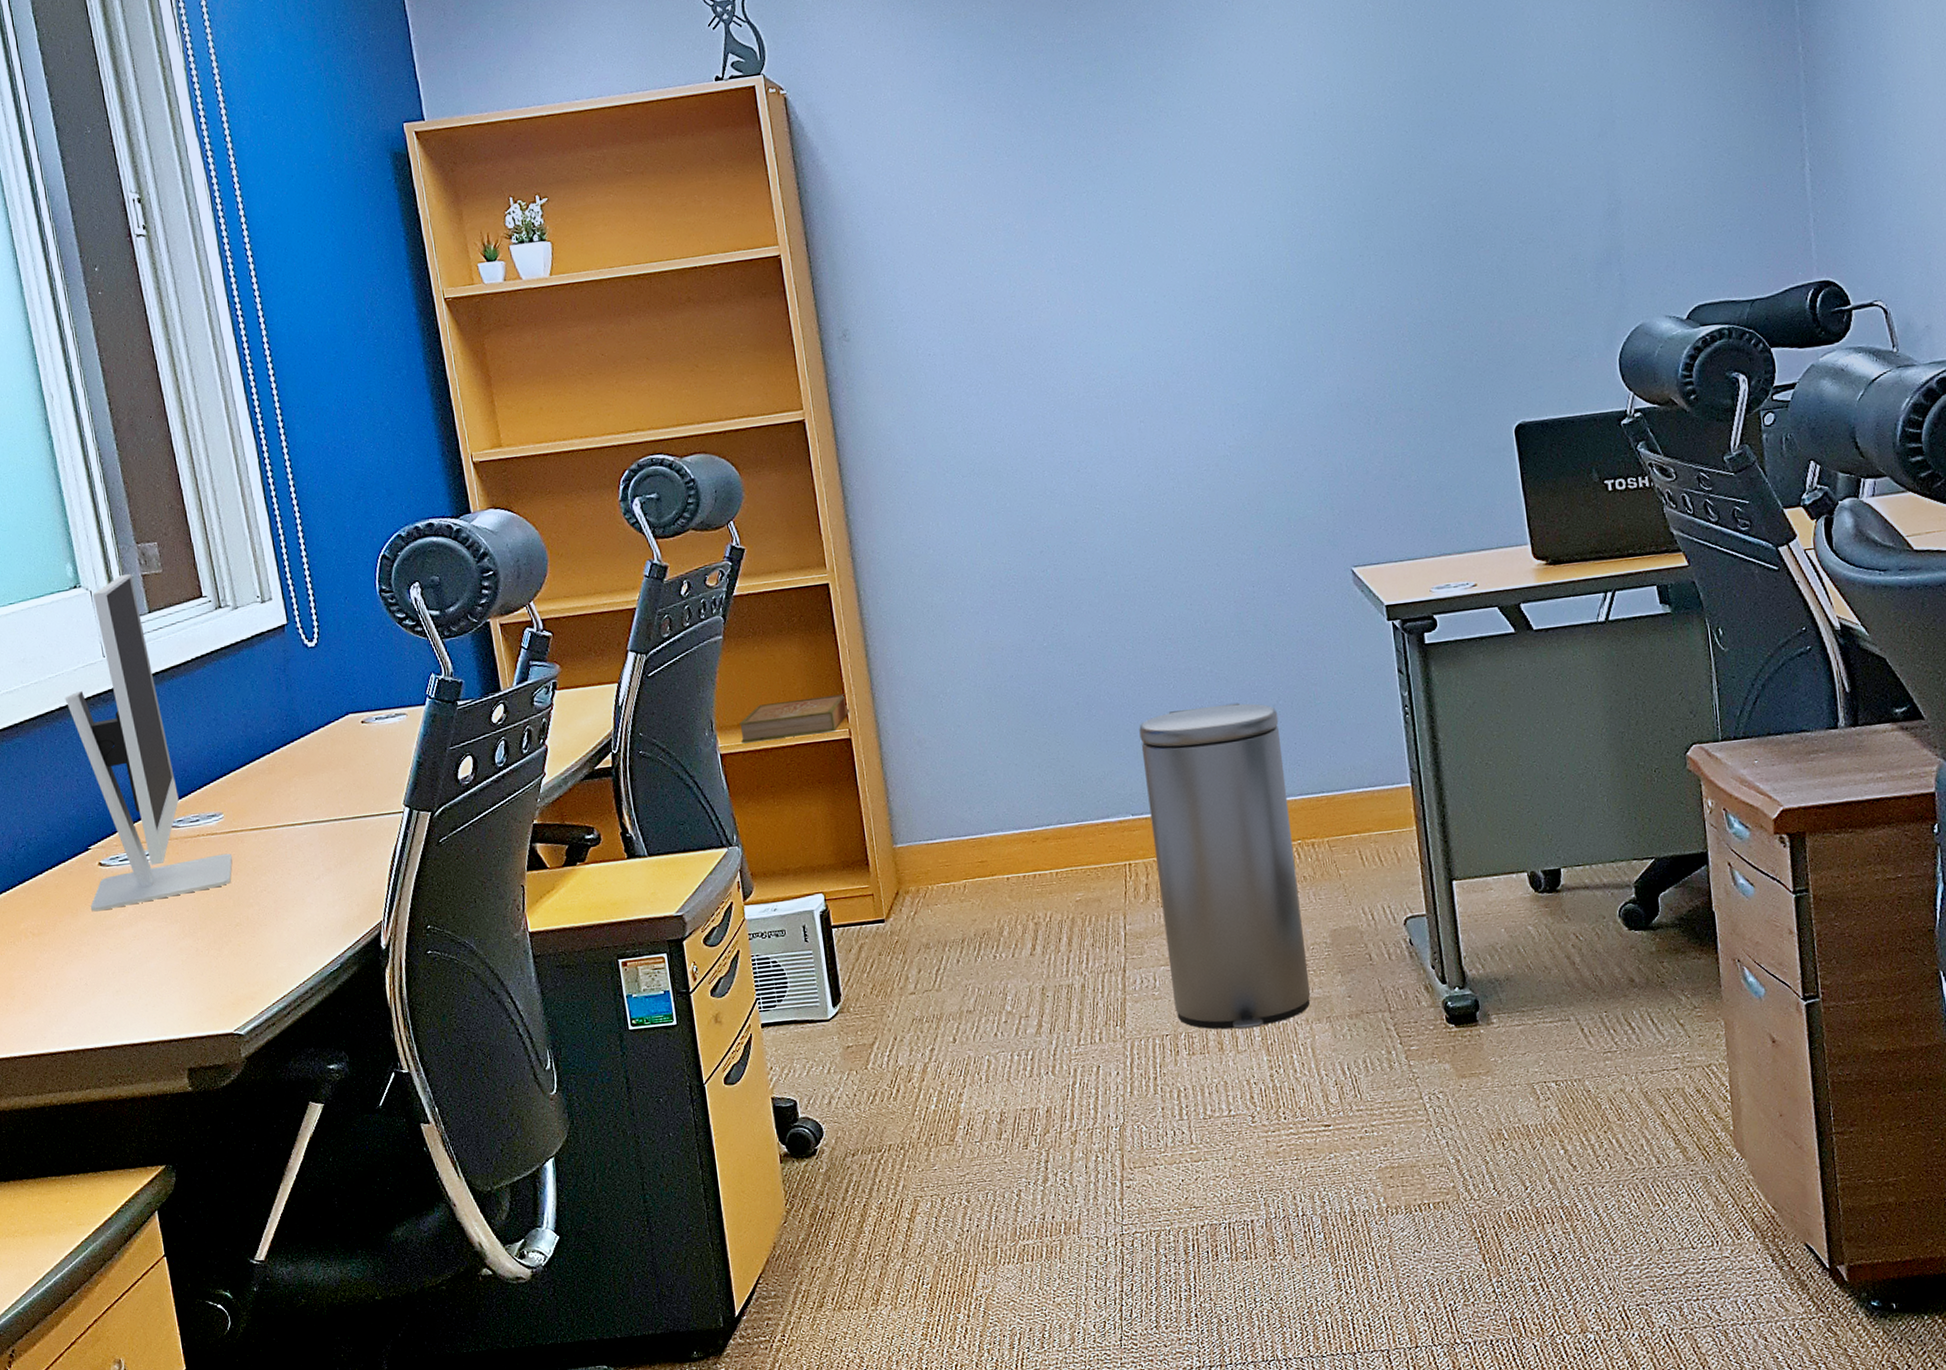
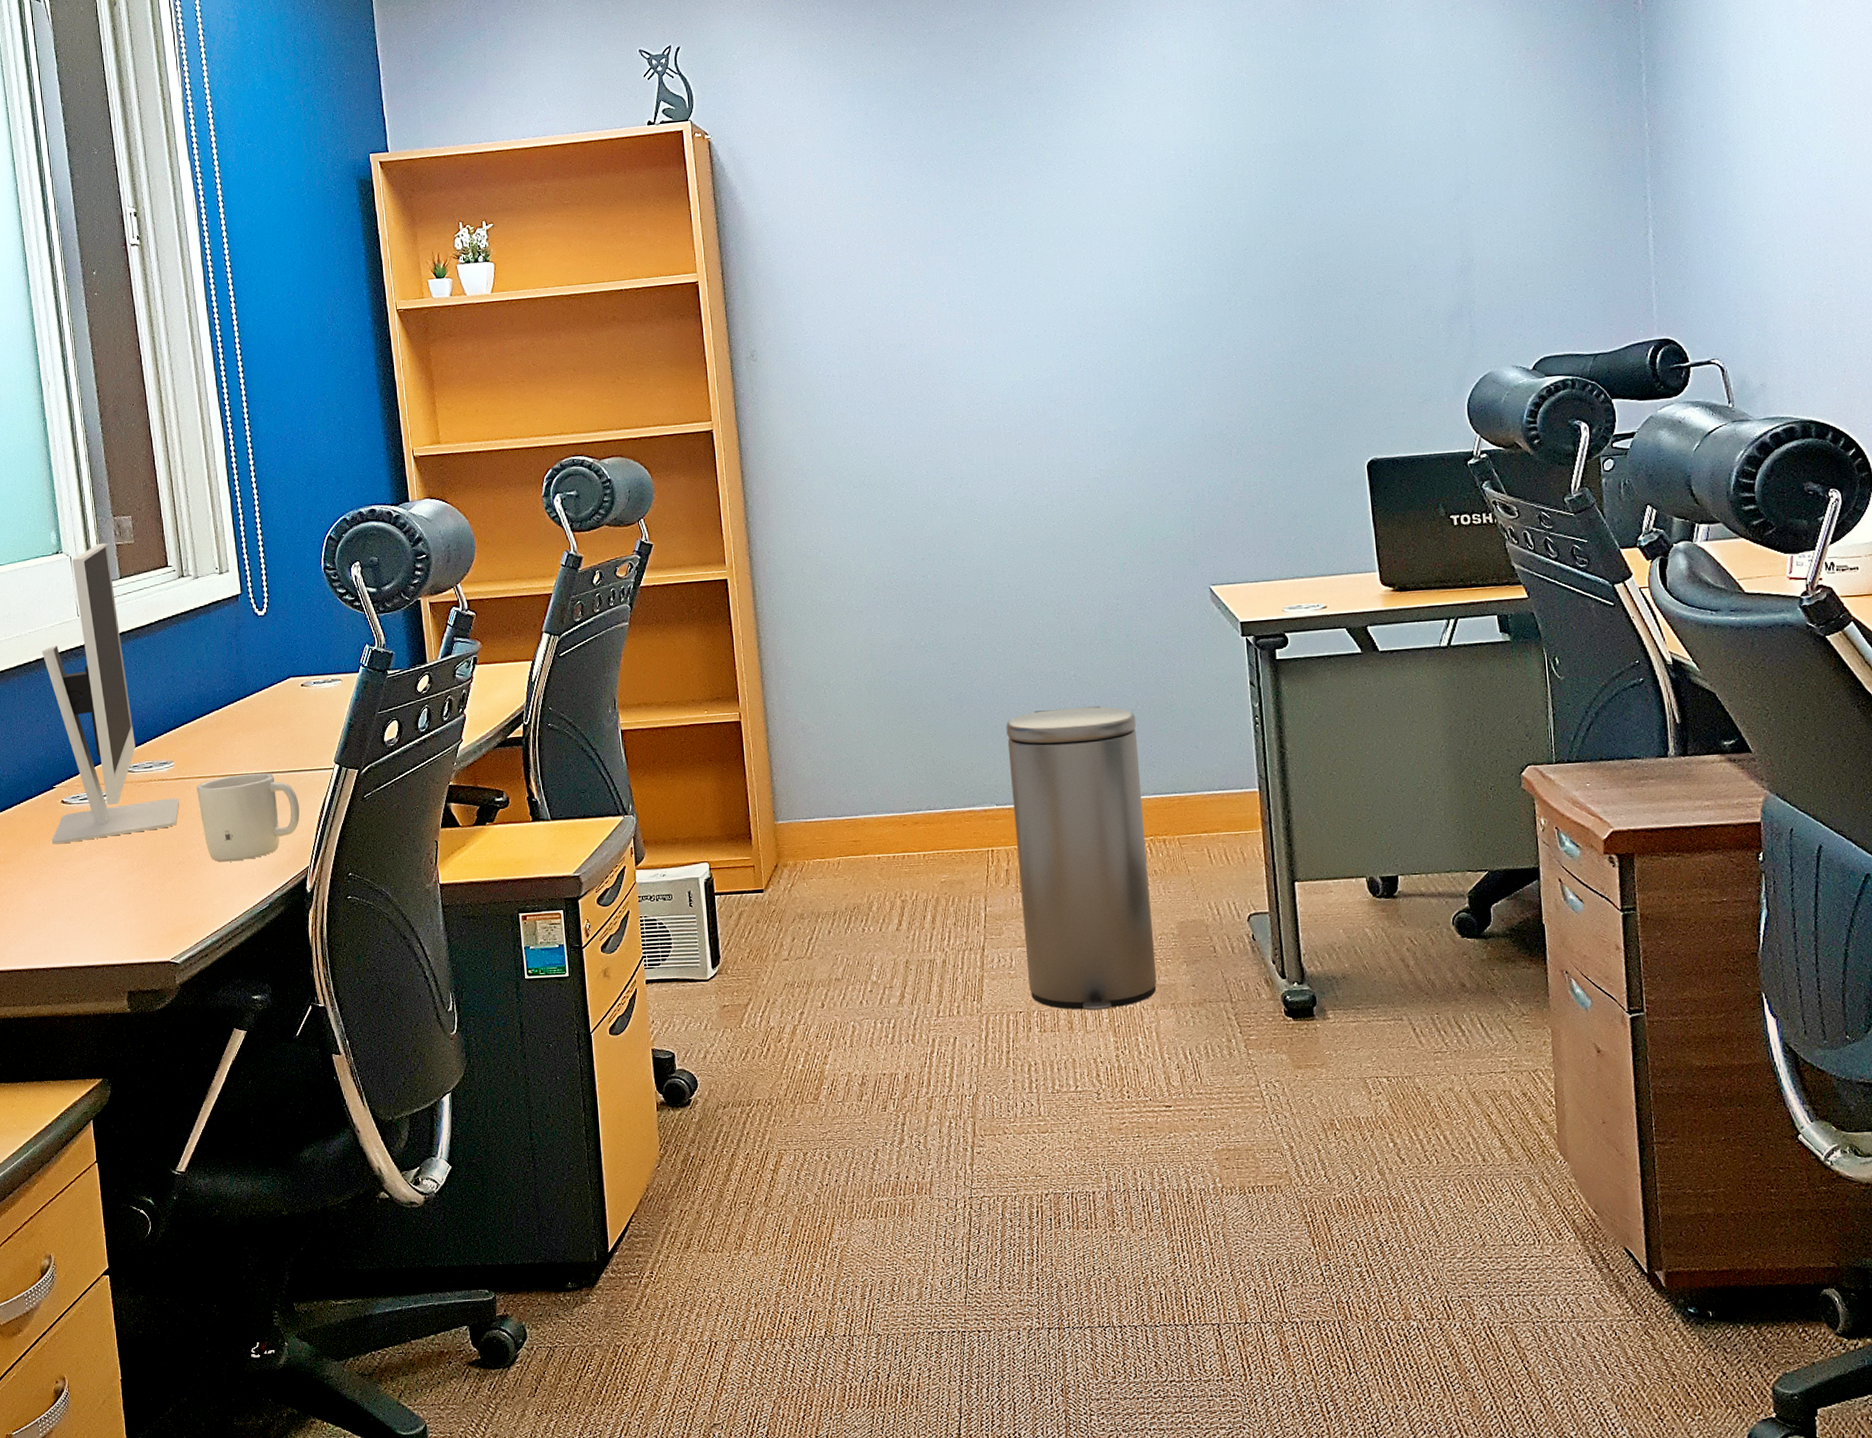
mug: none [251,820,369,921] -> present [197,772,300,862]
decorative box: present [739,693,850,744] -> none [640,680,741,721]

